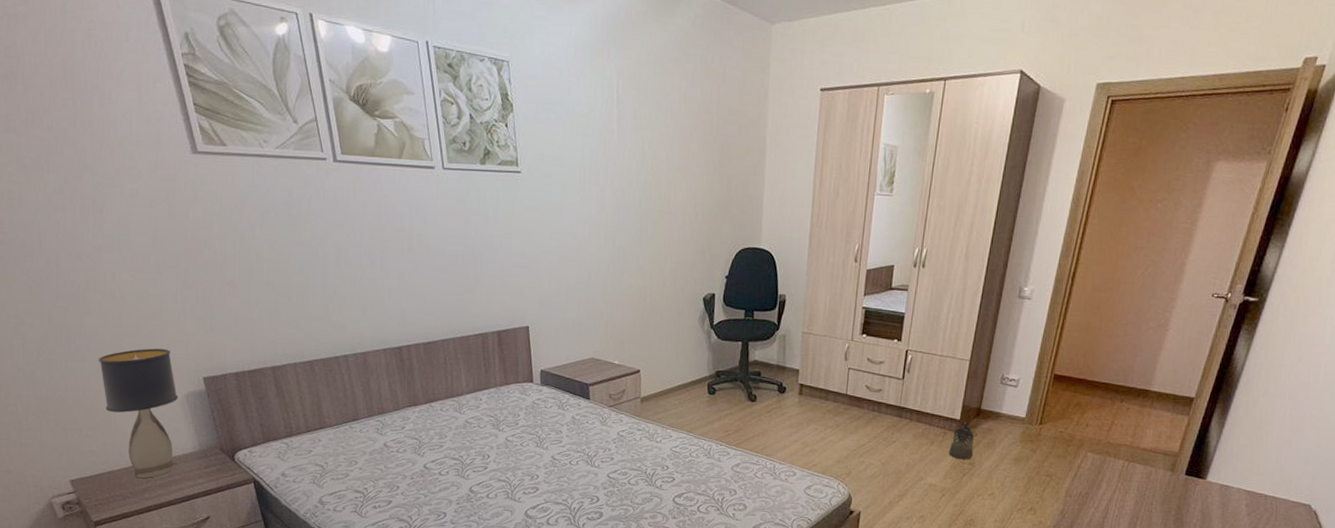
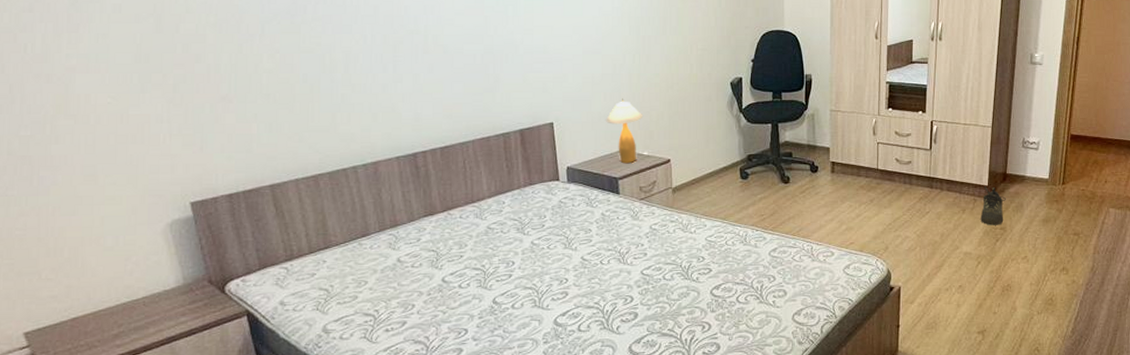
table lamp: present [98,348,179,479] -> none [65,174,161,323]
table lamp: none [578,307,616,371] -> present [605,98,644,164]

